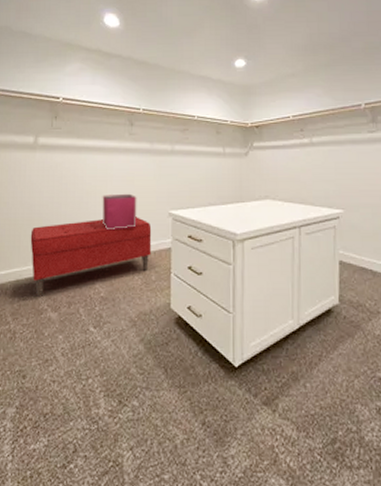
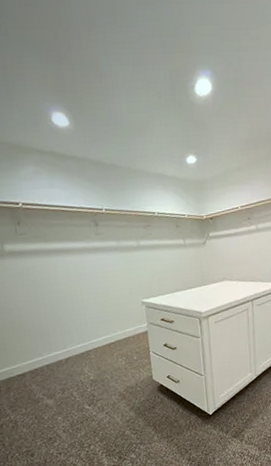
bench: present [30,217,152,298] -> none [14,308,131,390]
storage bin: present [102,193,137,231] -> none [78,288,114,324]

